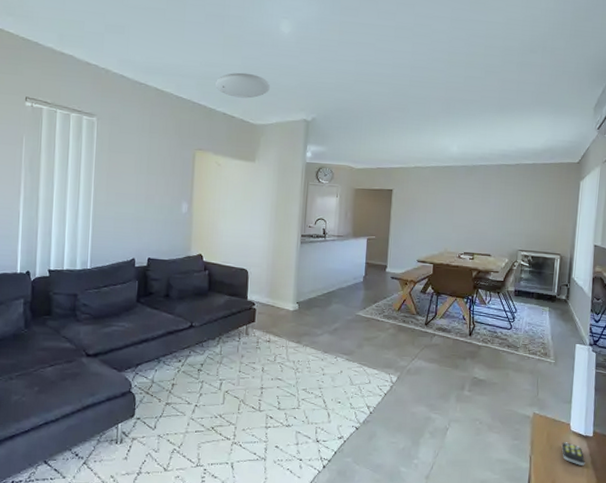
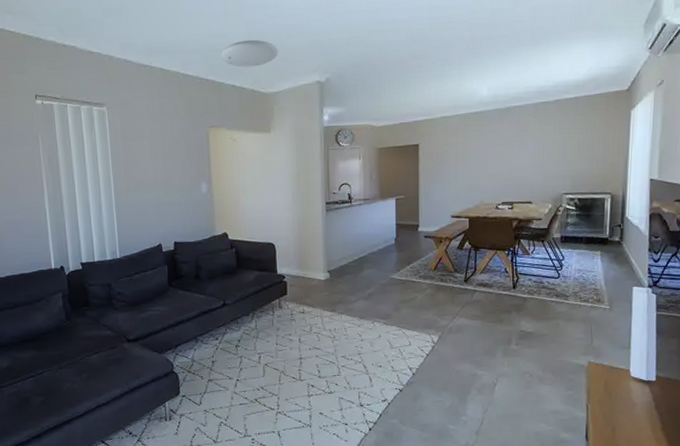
remote control: present [561,442,585,466] -> none [621,388,648,411]

